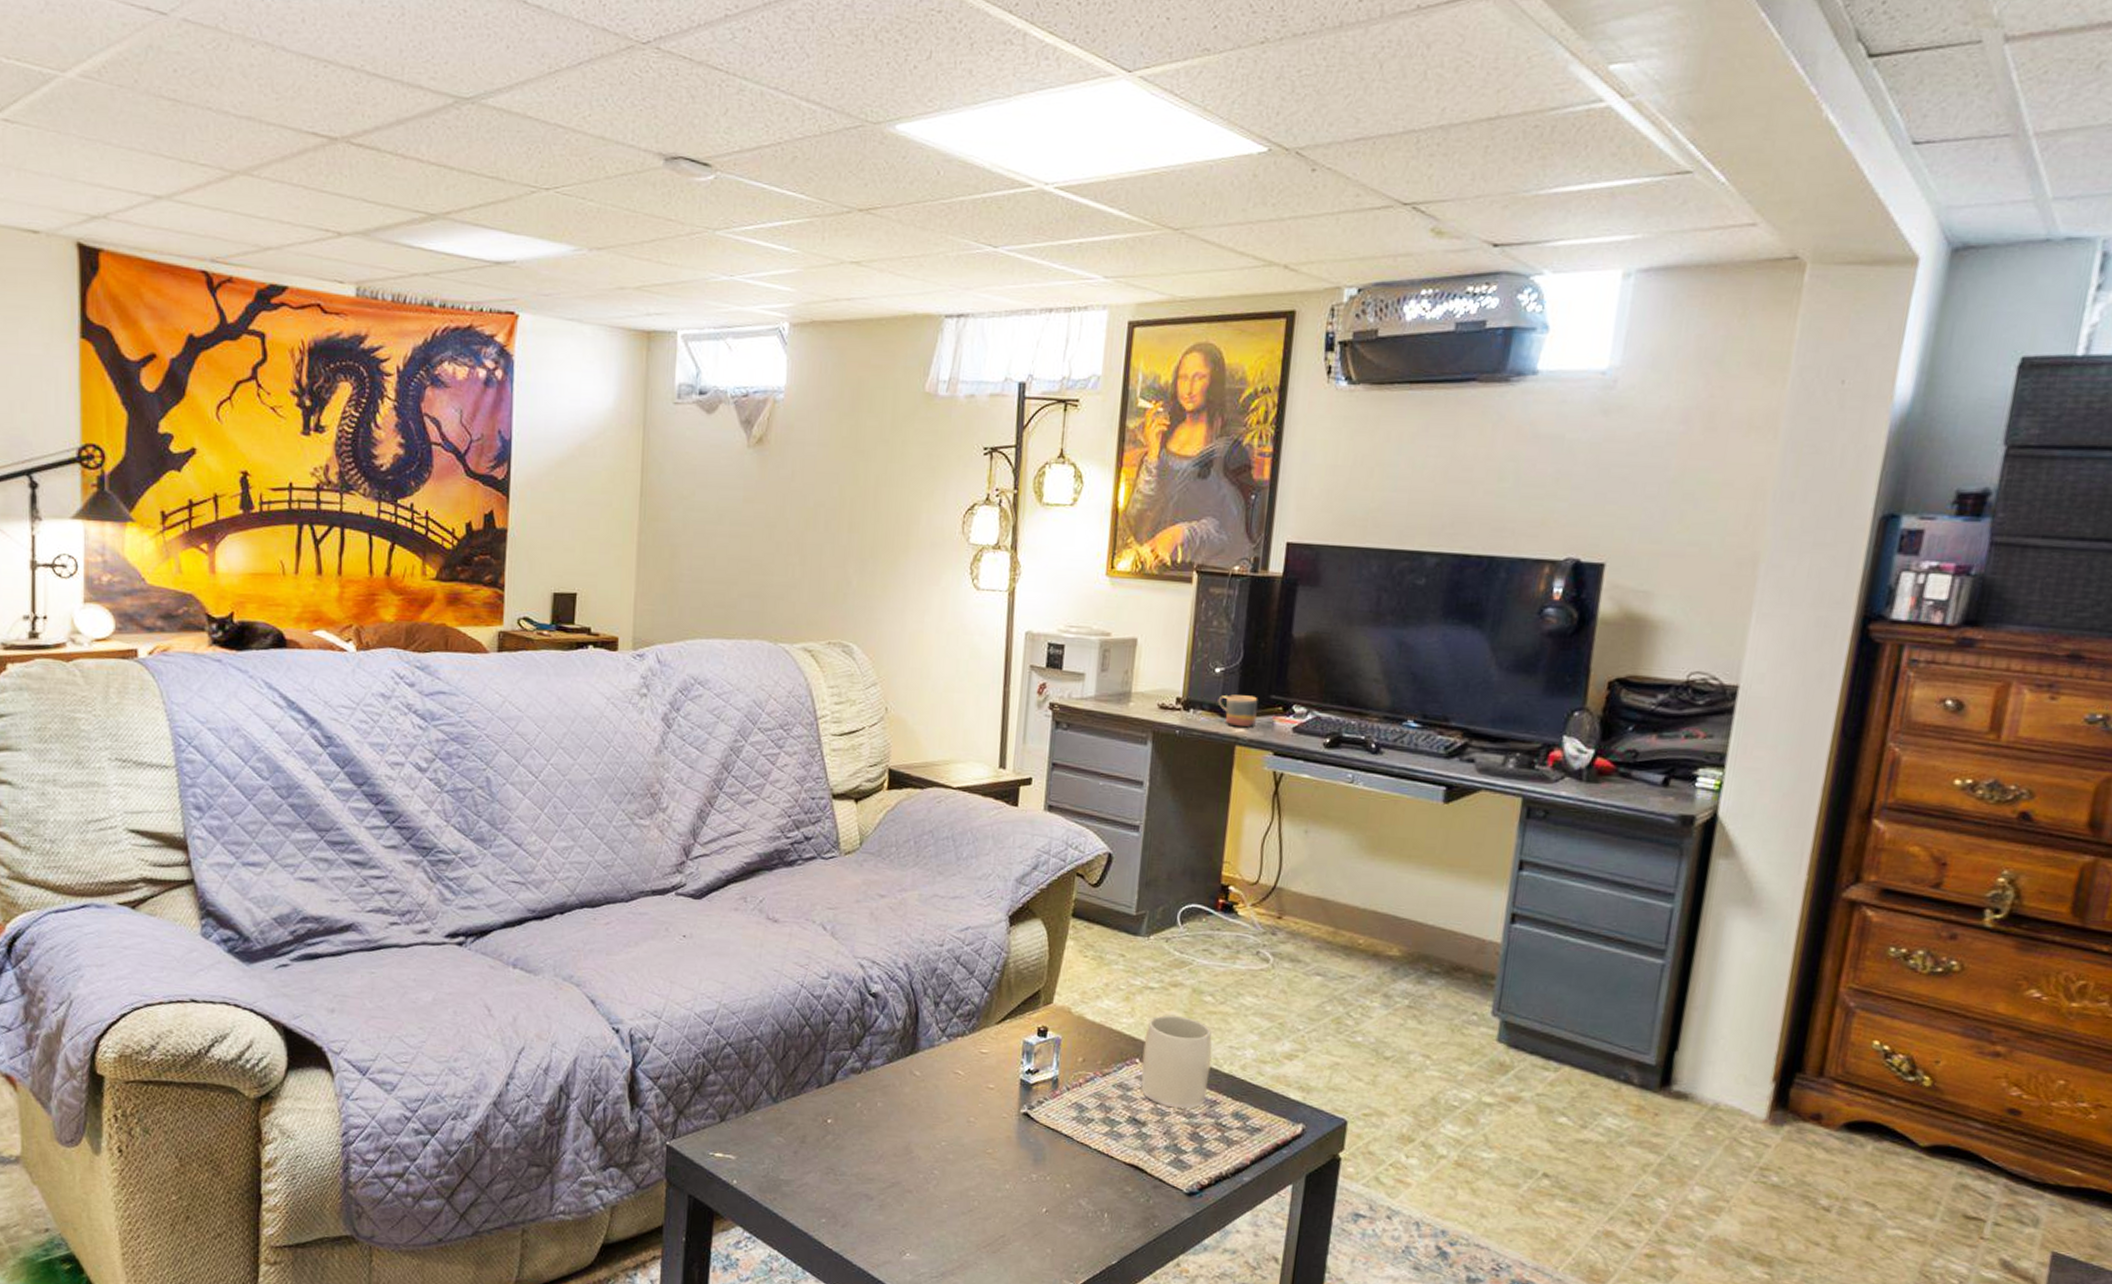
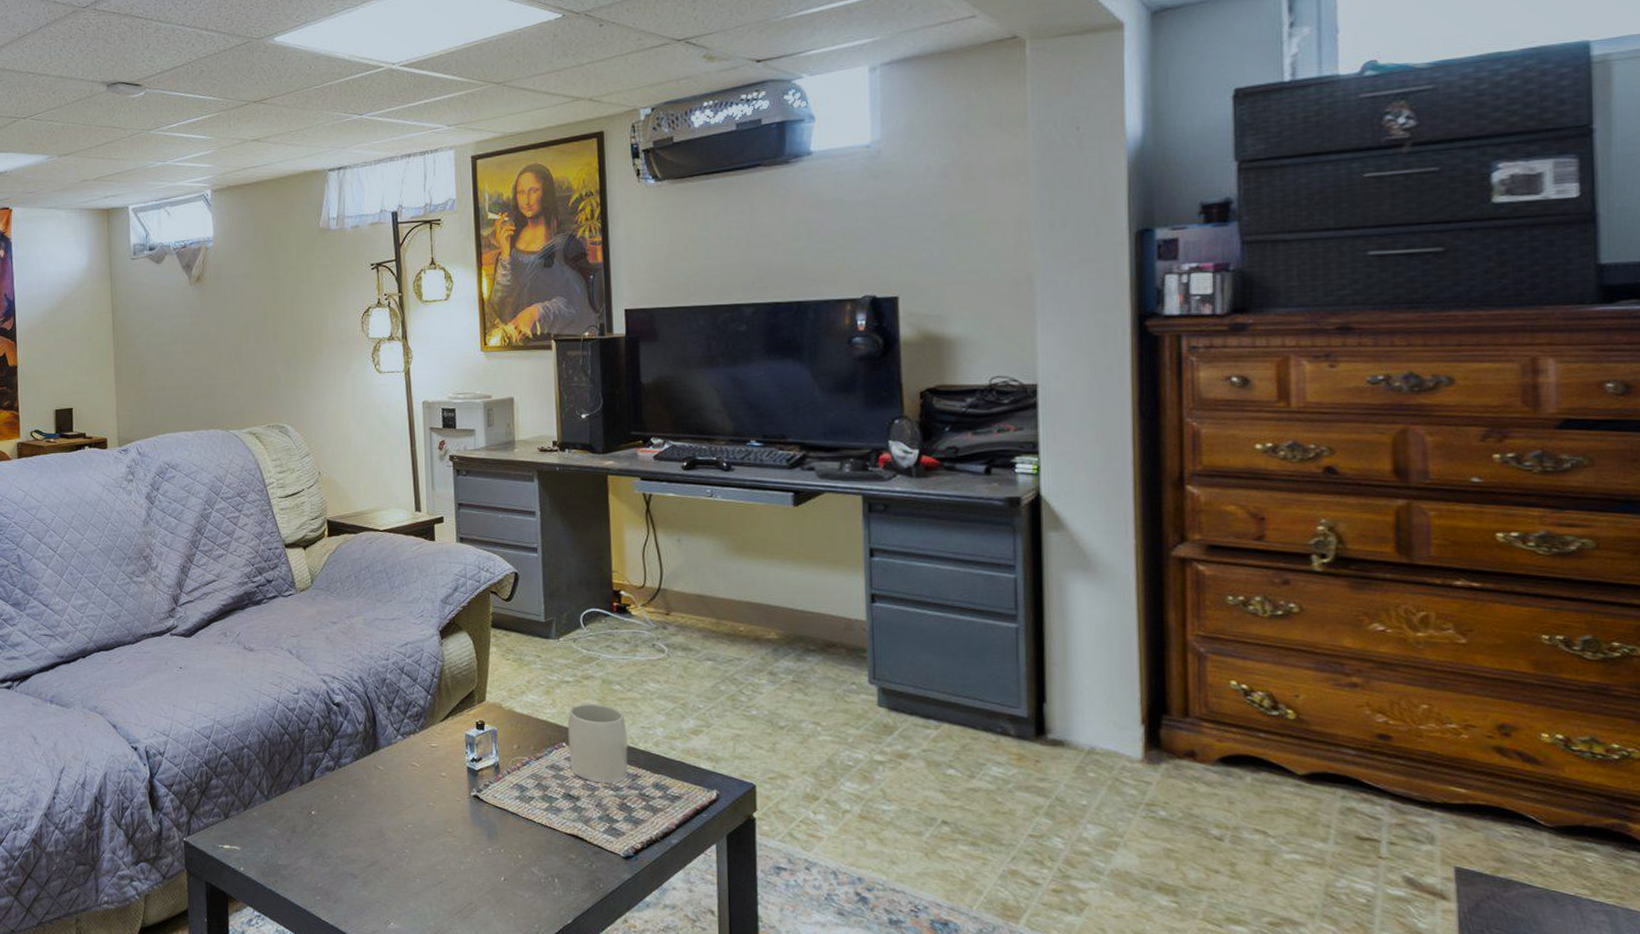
mug: present [1218,694,1258,728] -> none [587,434,622,460]

